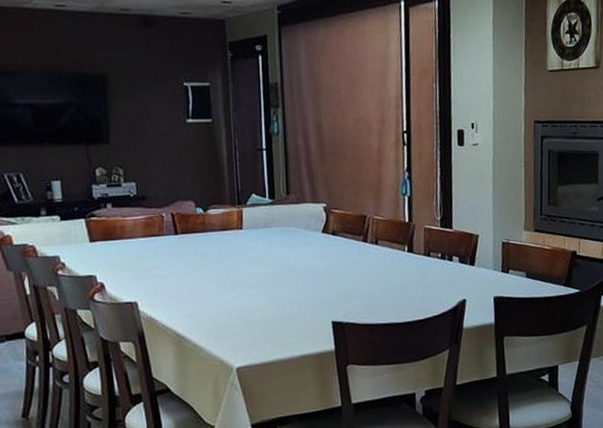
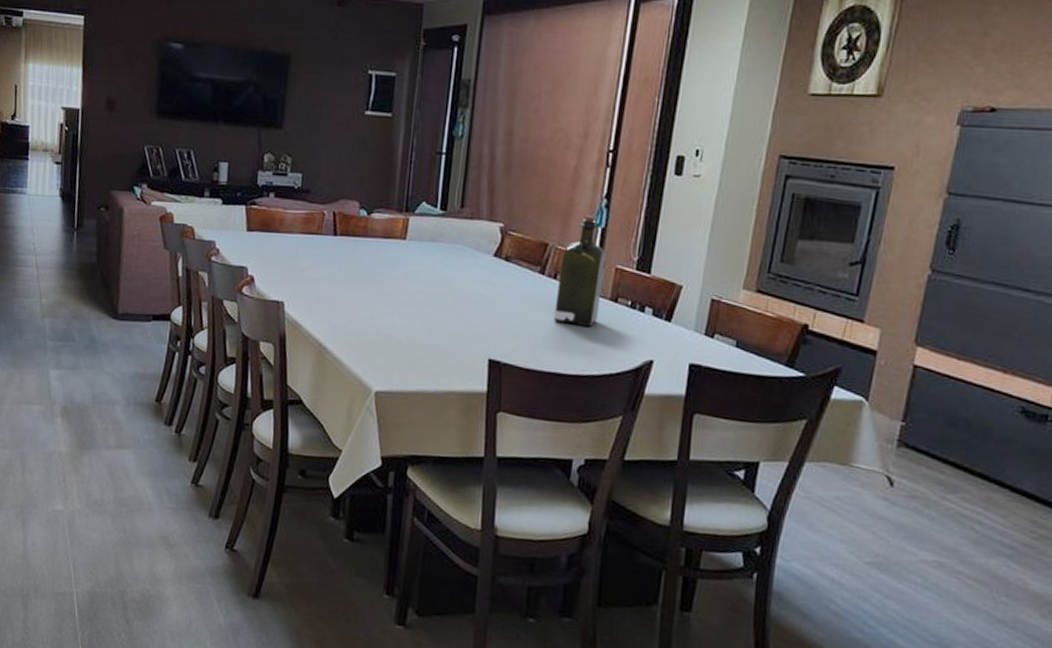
liquor: none [379,187,417,281] -> present [554,215,606,326]

